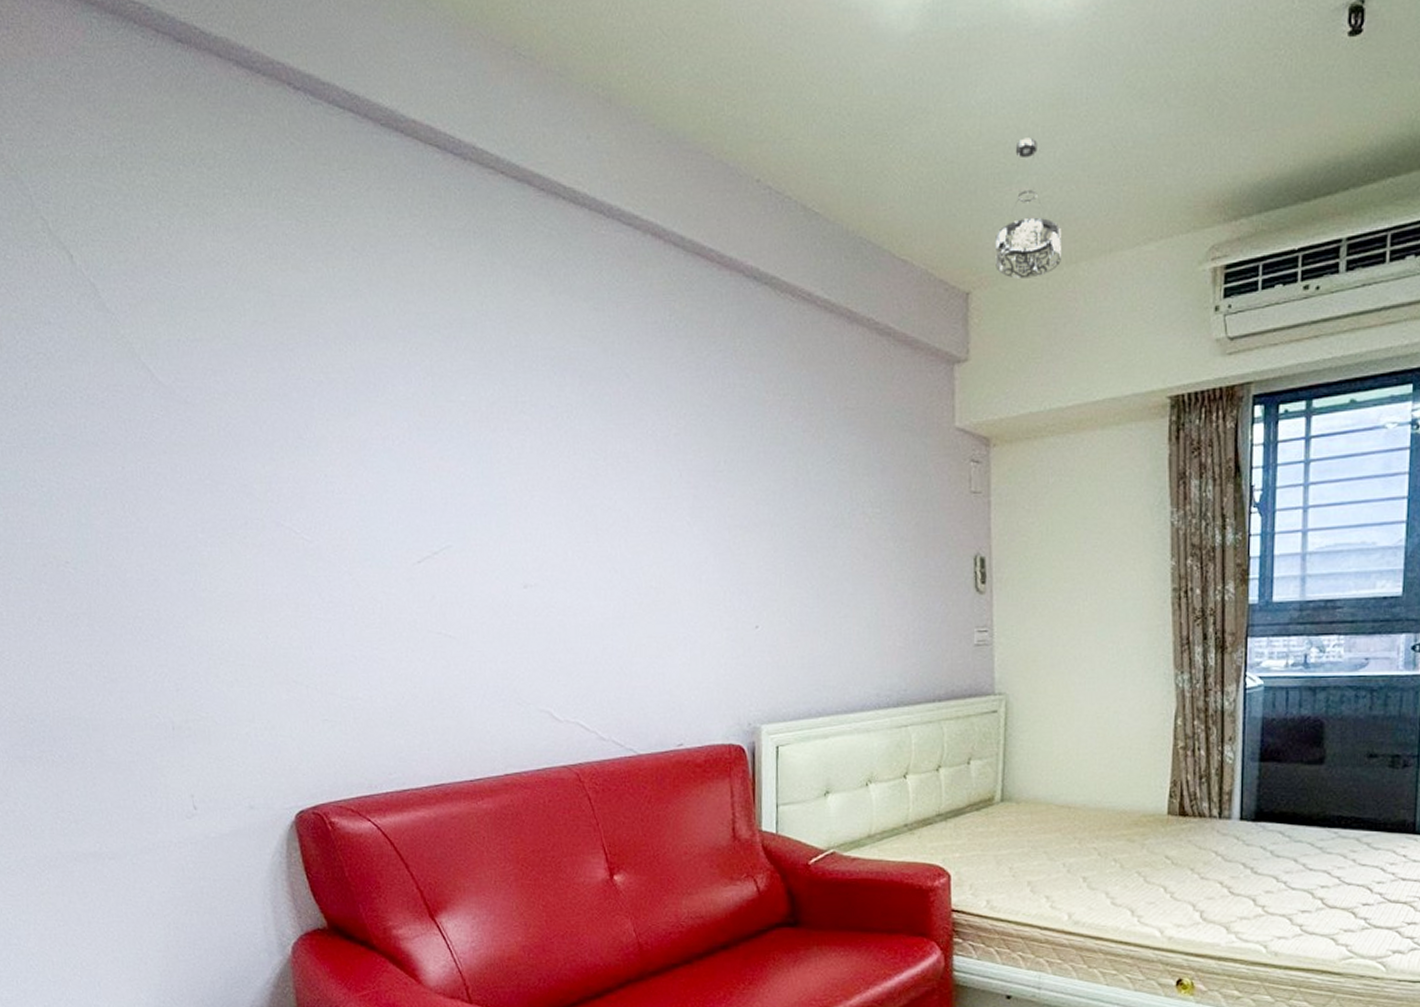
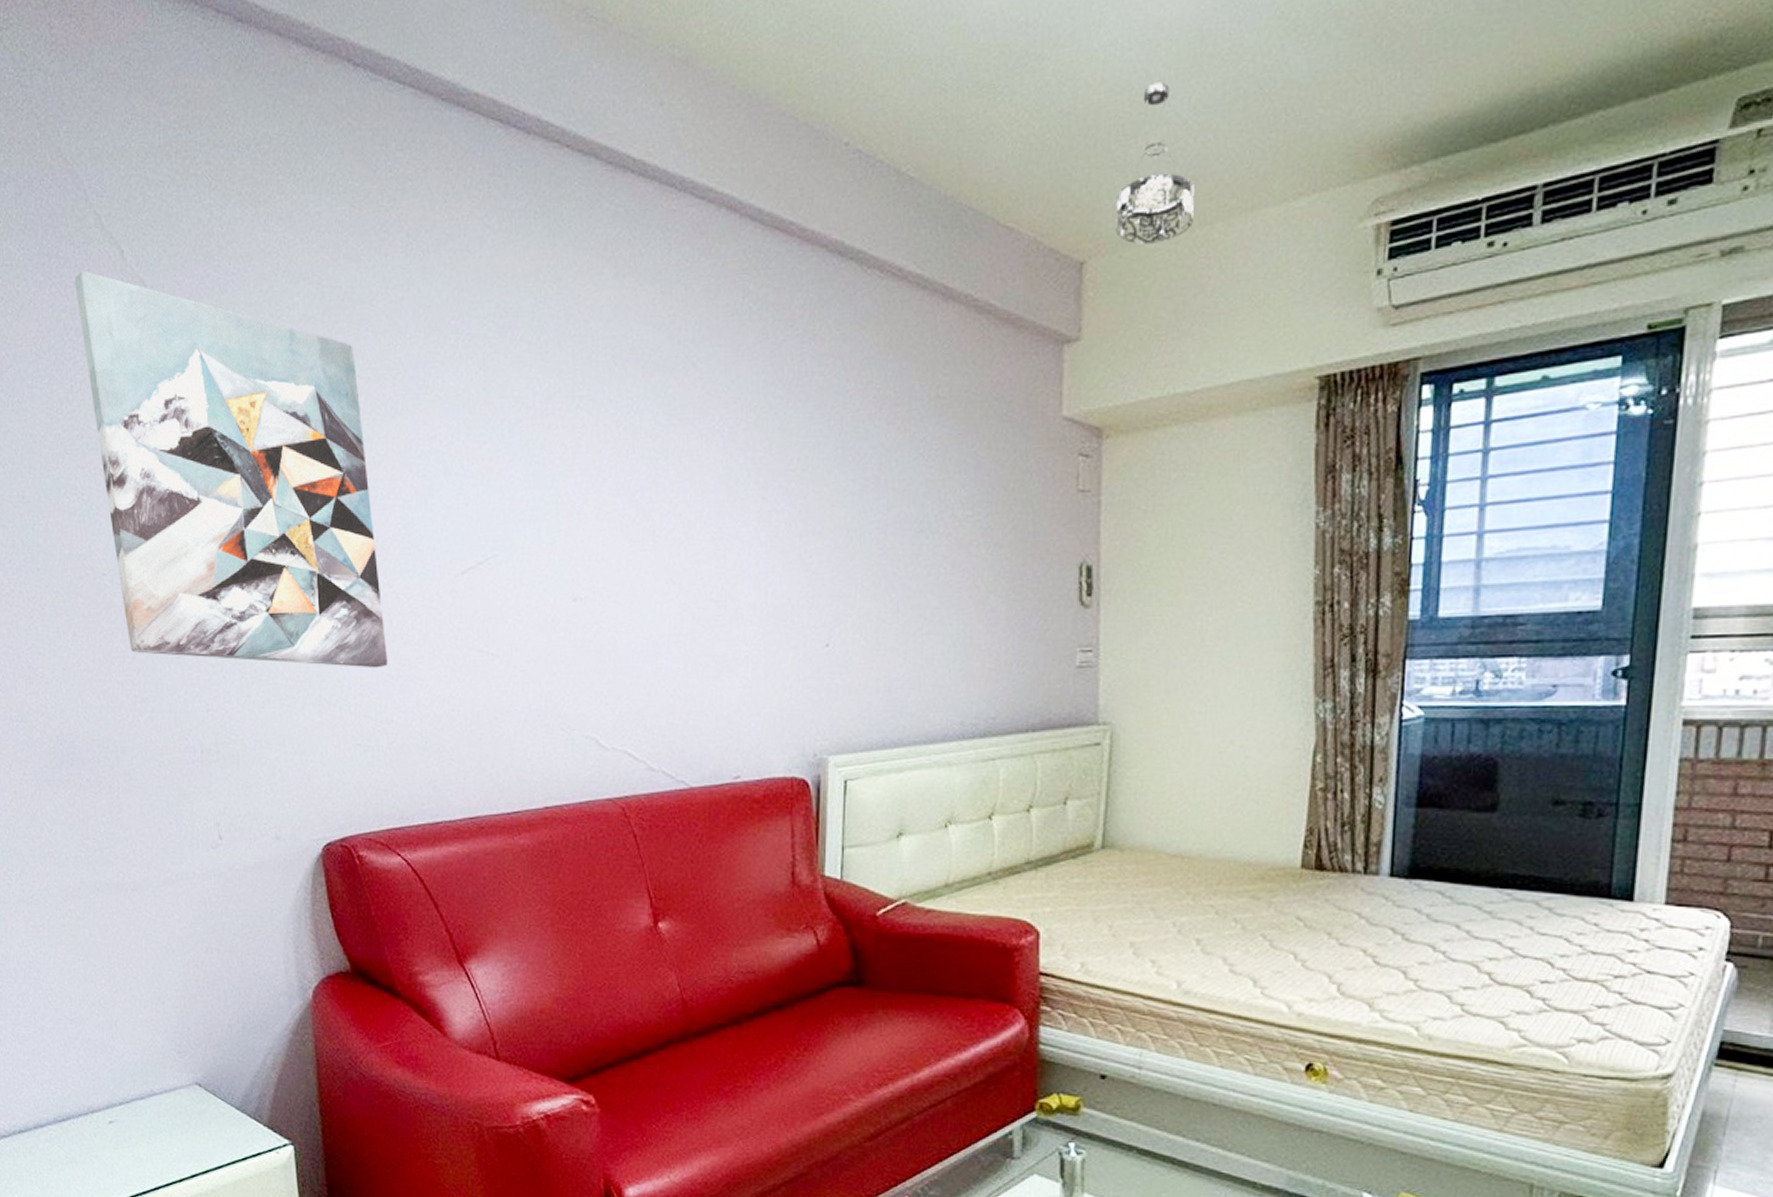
wall art: none [24,273,352,650] -> present [74,270,389,668]

